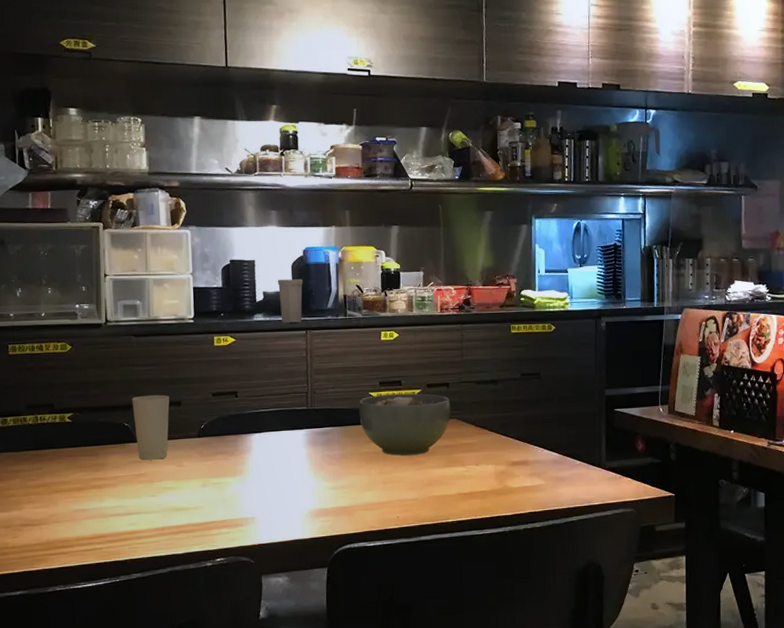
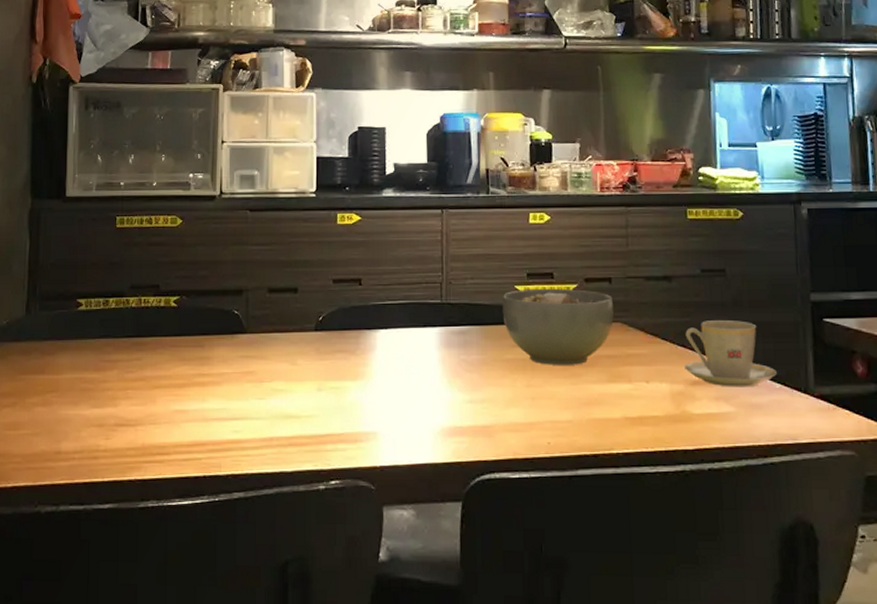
cup: present [132,394,170,460] -> none [244,279,286,355]
cup: present [278,279,303,323] -> none [411,149,440,200]
teacup: none [506,413,578,466] -> present [684,320,777,387]

